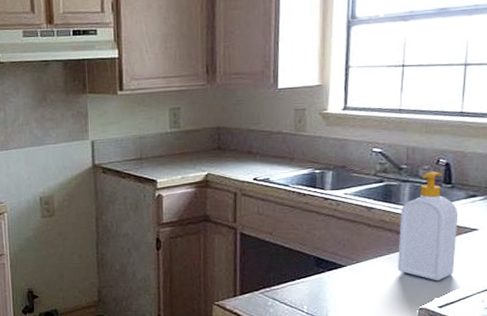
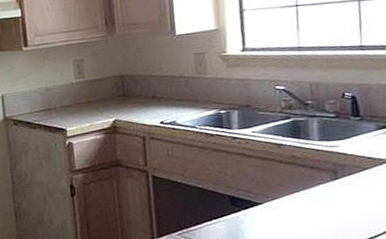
soap bottle: present [397,171,459,281] -> none [311,105,374,215]

